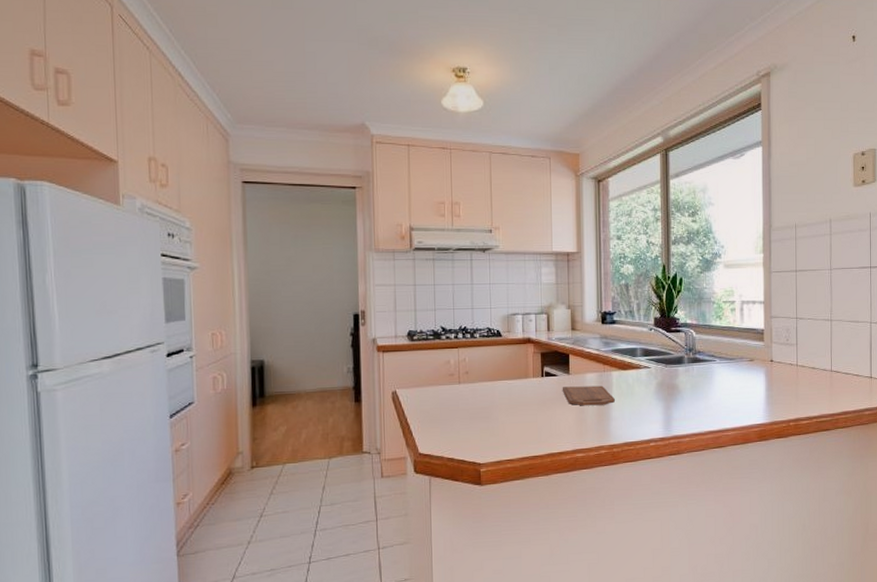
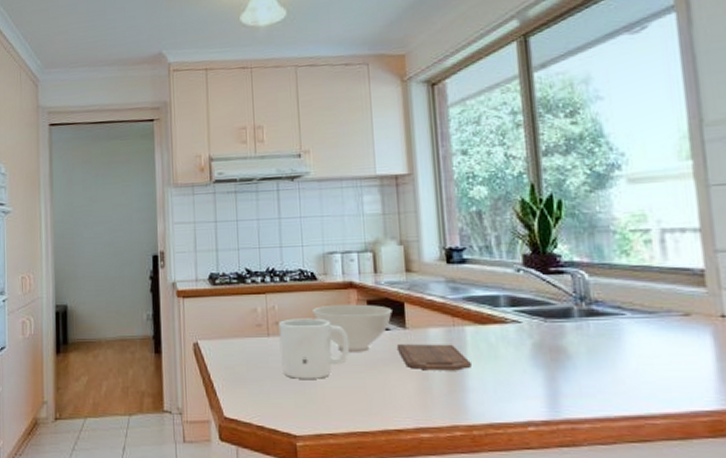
mug: none [468,368,526,418] -> present [278,318,350,379]
bowl: none [497,356,560,394] -> present [313,304,392,352]

